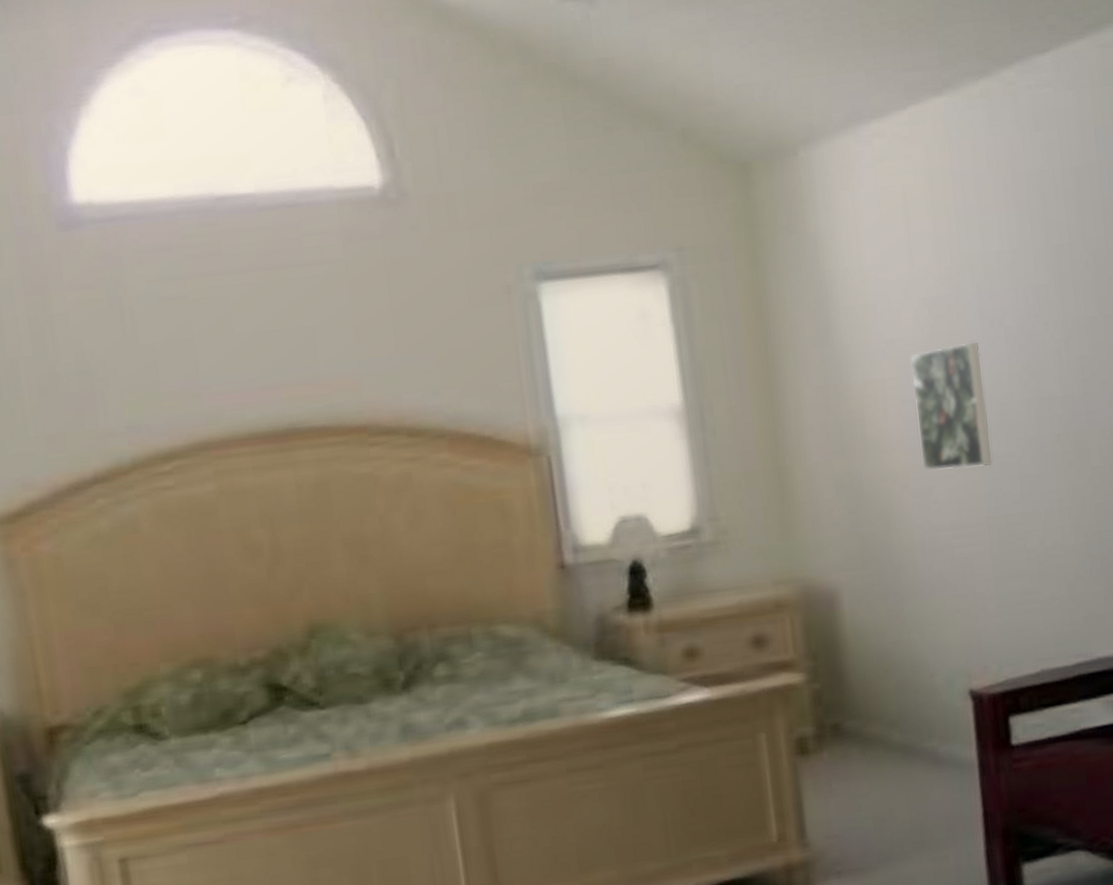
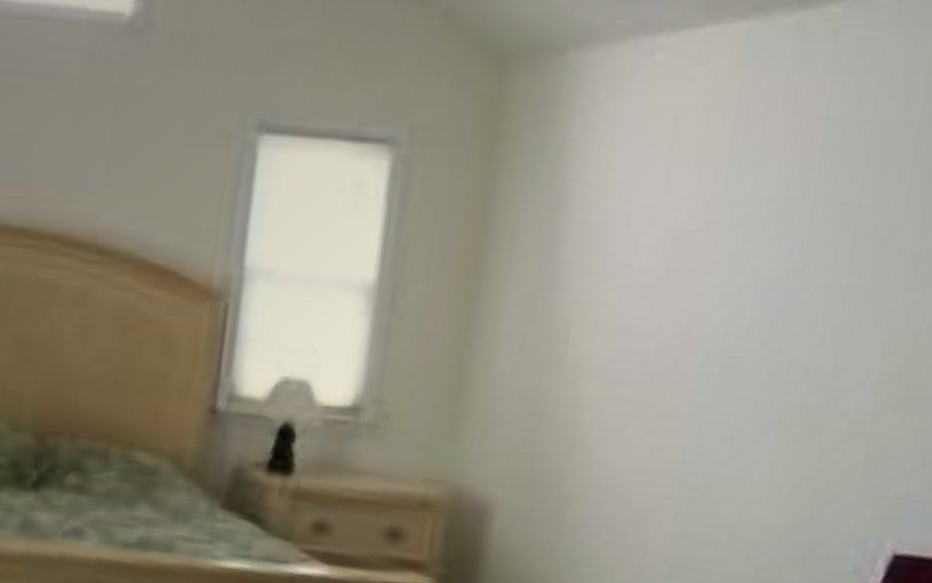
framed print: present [909,342,993,472] -> none [620,283,721,419]

